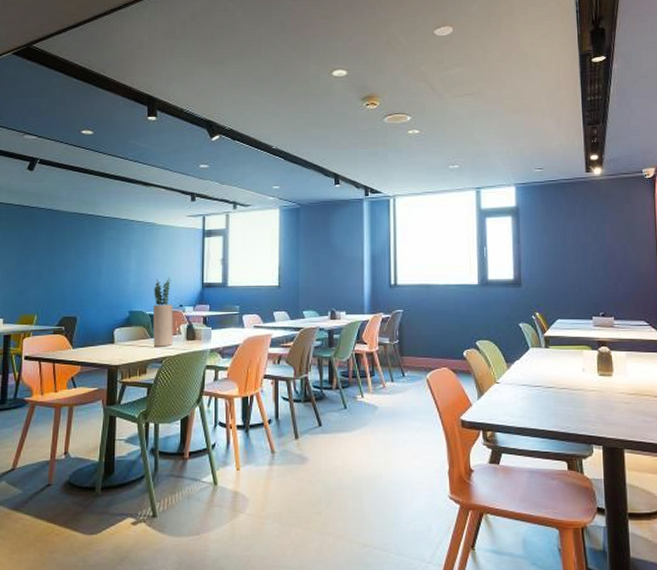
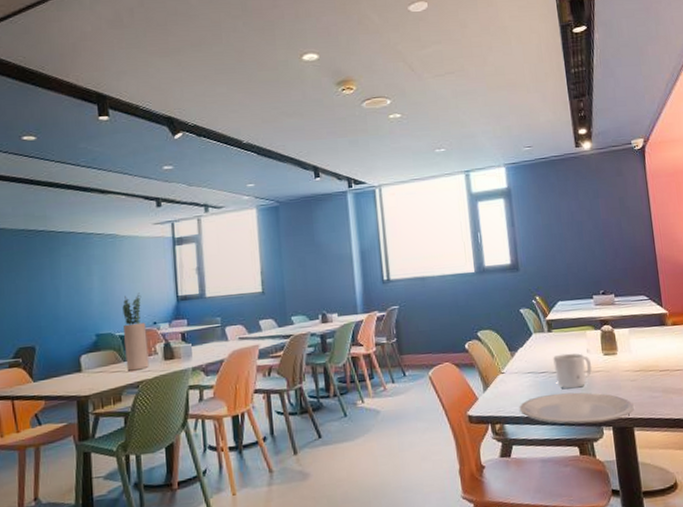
plate: none [511,407,626,441] -> present [519,392,634,424]
mug: none [548,370,586,405] -> present [553,353,592,389]

